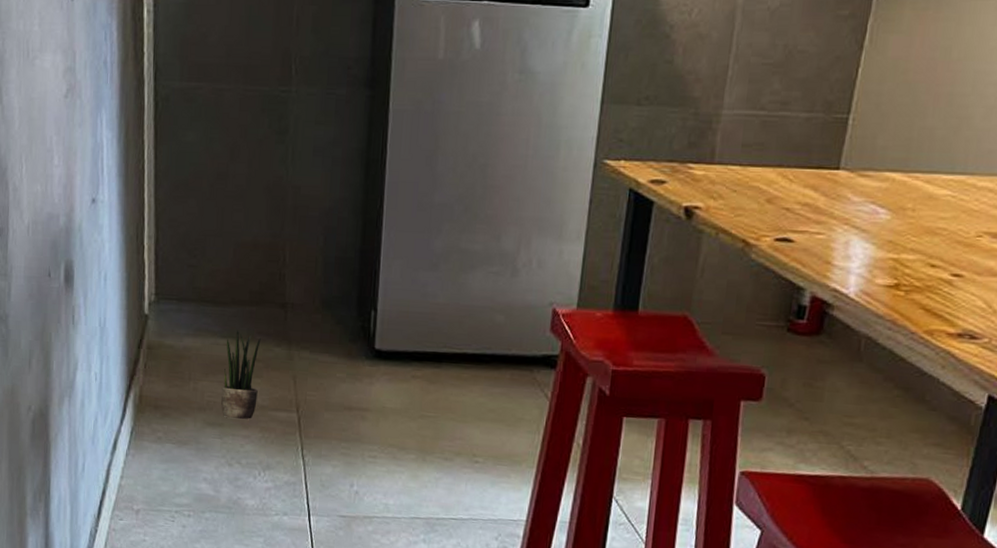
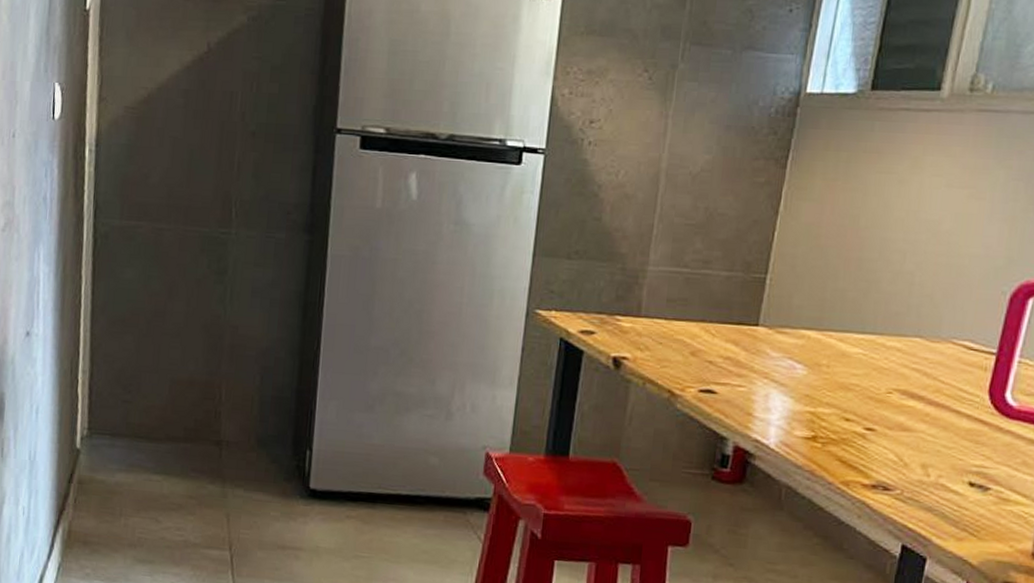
potted plant: present [220,330,261,419] -> none [152,466,195,557]

